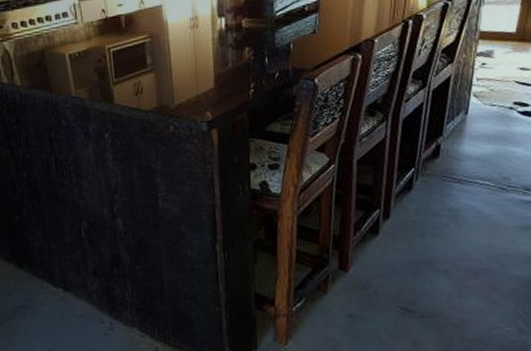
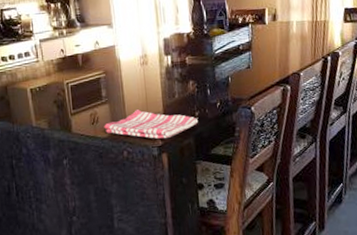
dish towel: none [148,79,254,113] -> present [104,109,199,139]

